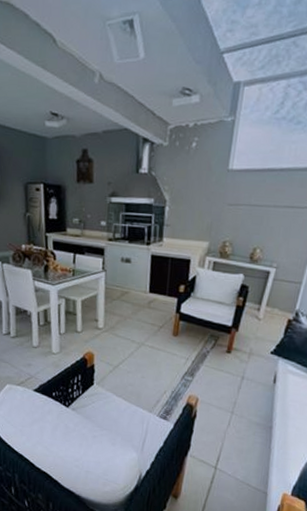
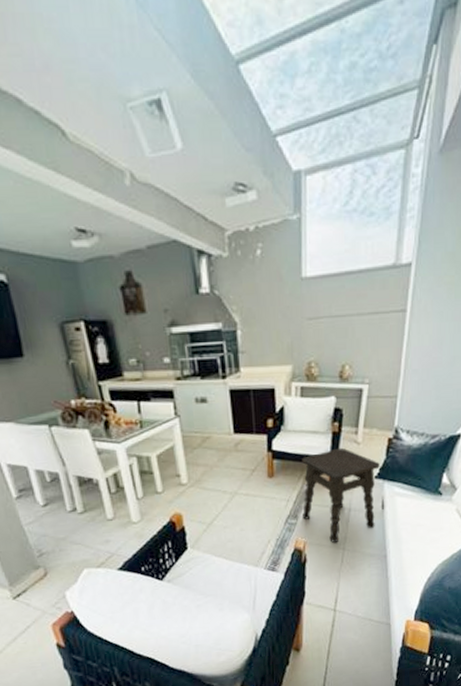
side table: none [198,320,277,405] -> present [302,447,380,543]

